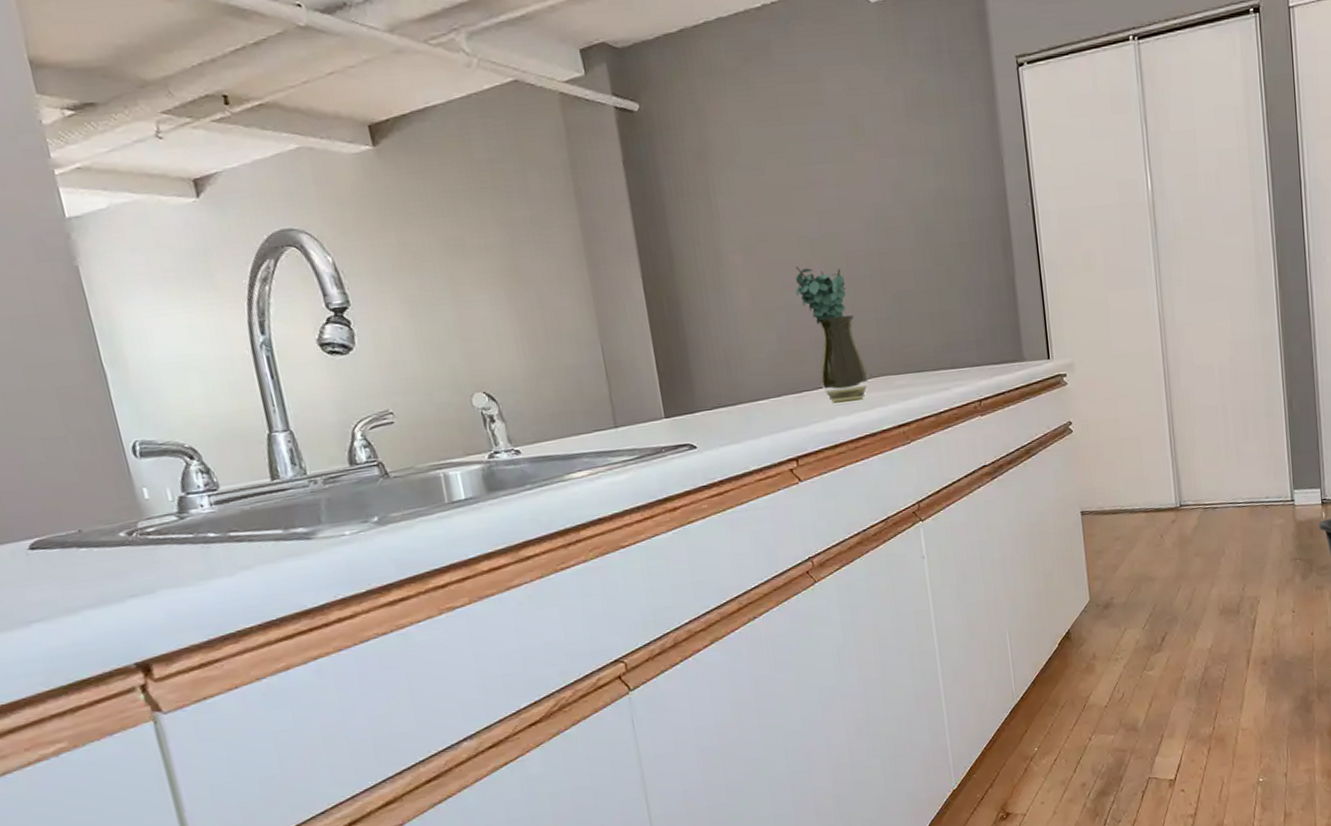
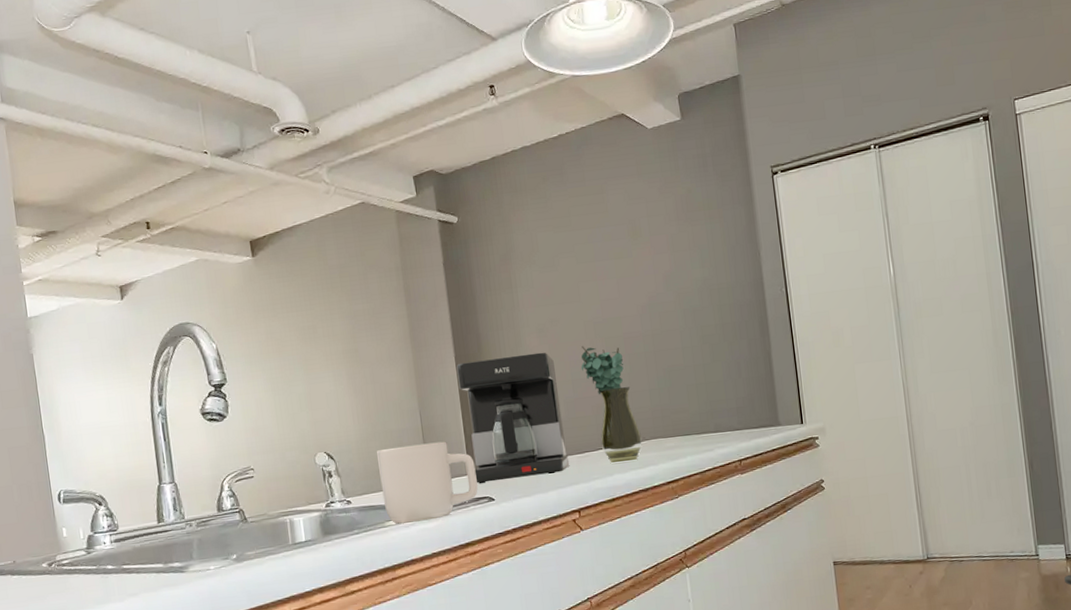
mug: none [549,379,677,477] -> present [376,441,478,524]
coffee maker: none [643,273,785,430] -> present [455,352,570,484]

